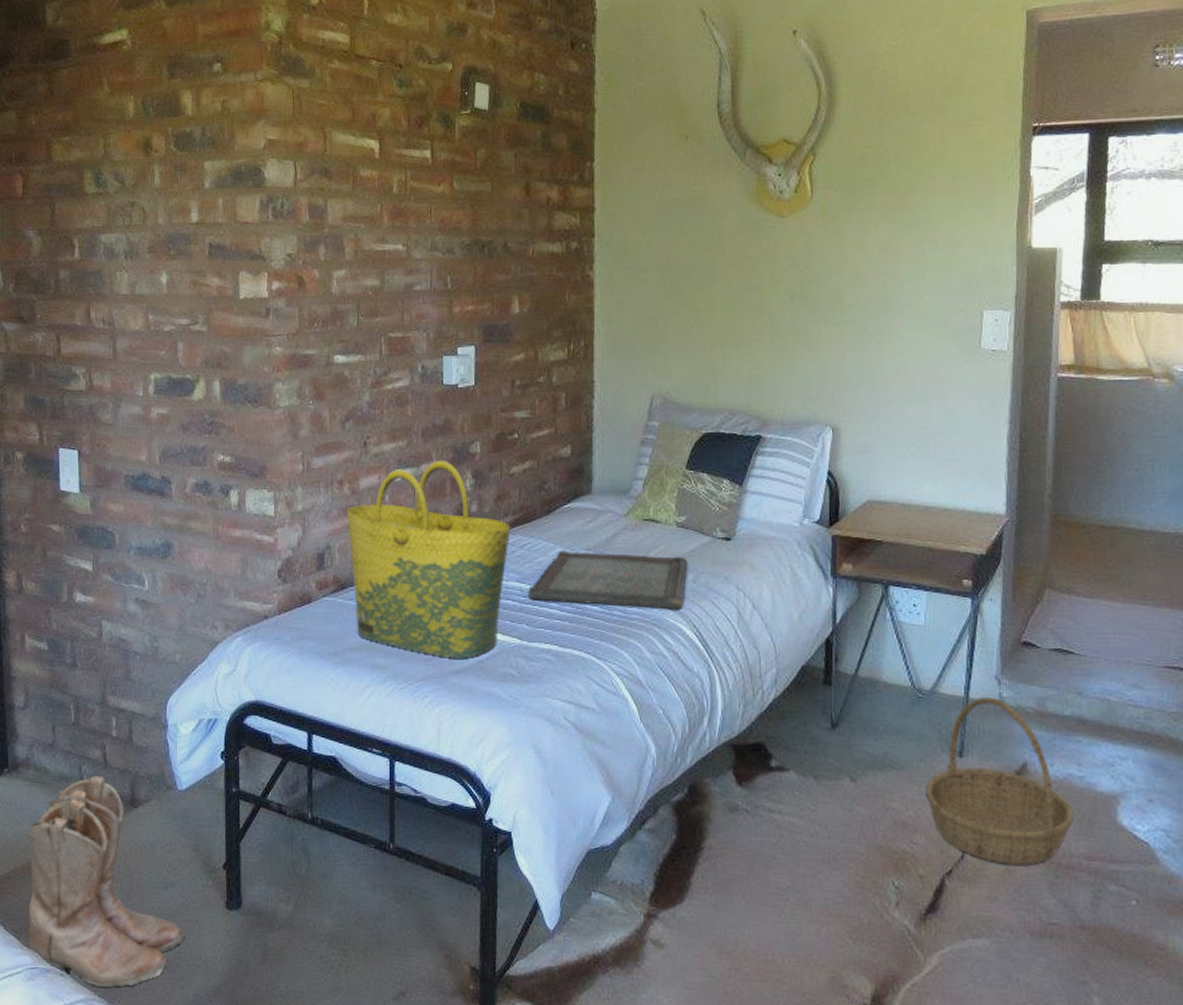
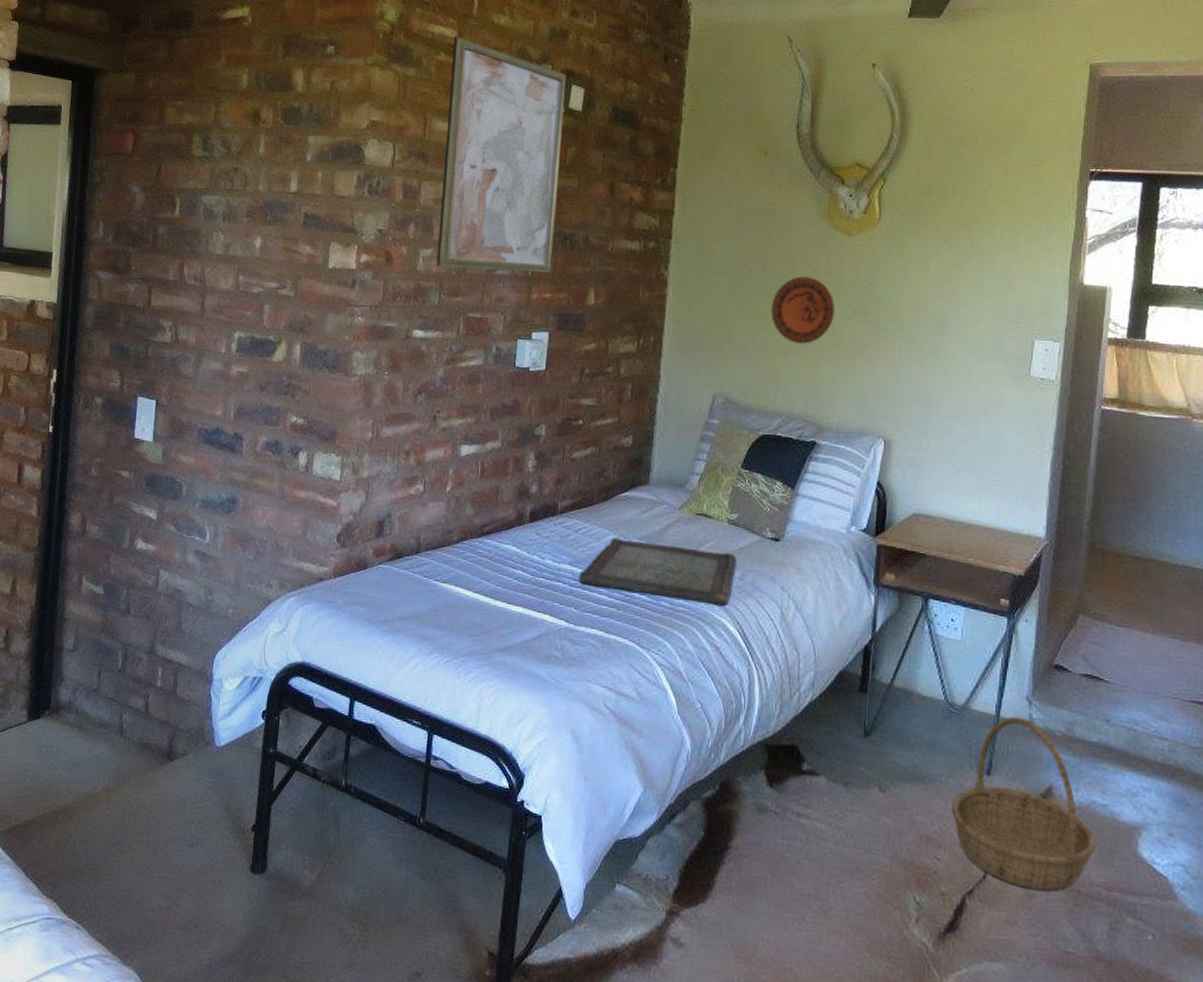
boots: present [26,775,187,987] -> none [47,725,208,945]
tote bag: present [346,460,511,659] -> none [409,439,568,637]
wall art: none [347,41,471,288] -> present [436,36,567,273]
decorative plate: none [704,264,772,337] -> present [771,276,836,345]

